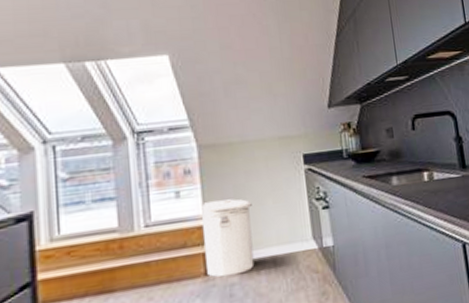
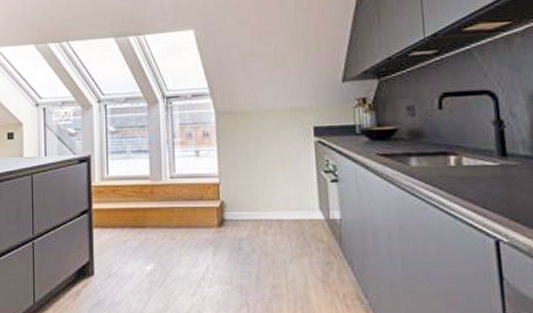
can: present [201,199,255,278] -> none [217,162,262,231]

